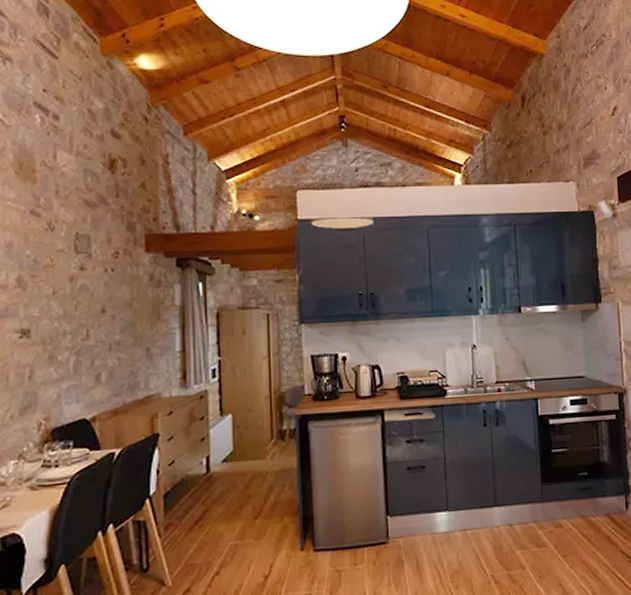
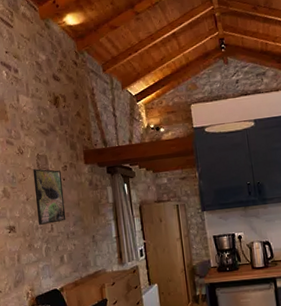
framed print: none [66,252,110,329] -> present [32,168,66,225]

